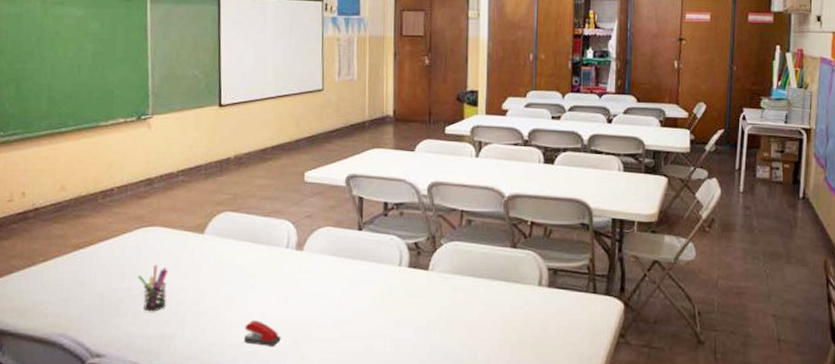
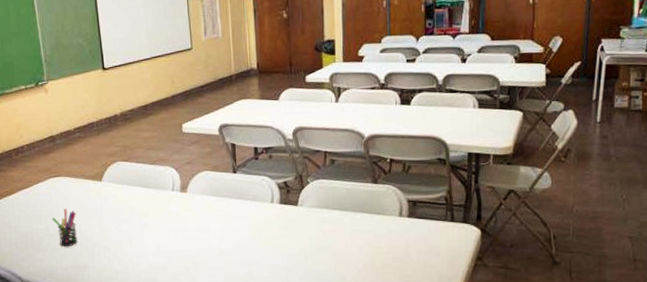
stapler: present [244,320,281,346] -> none [144,252,174,273]

